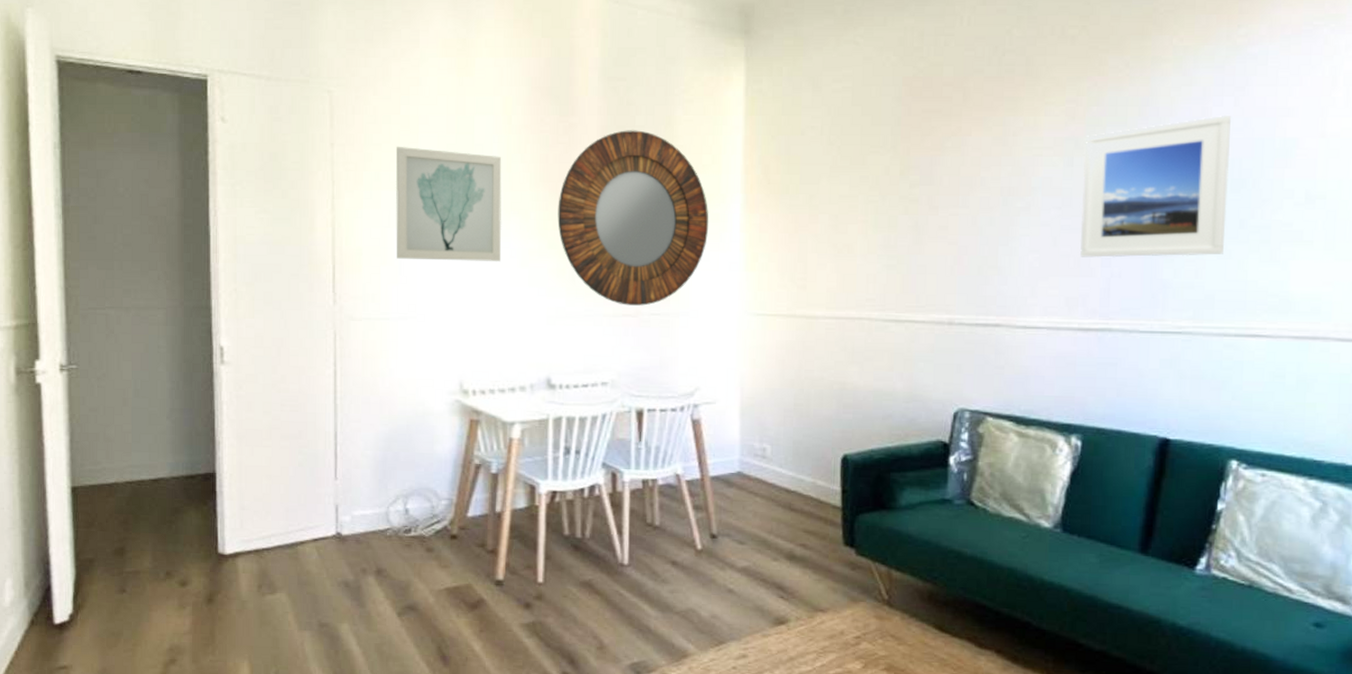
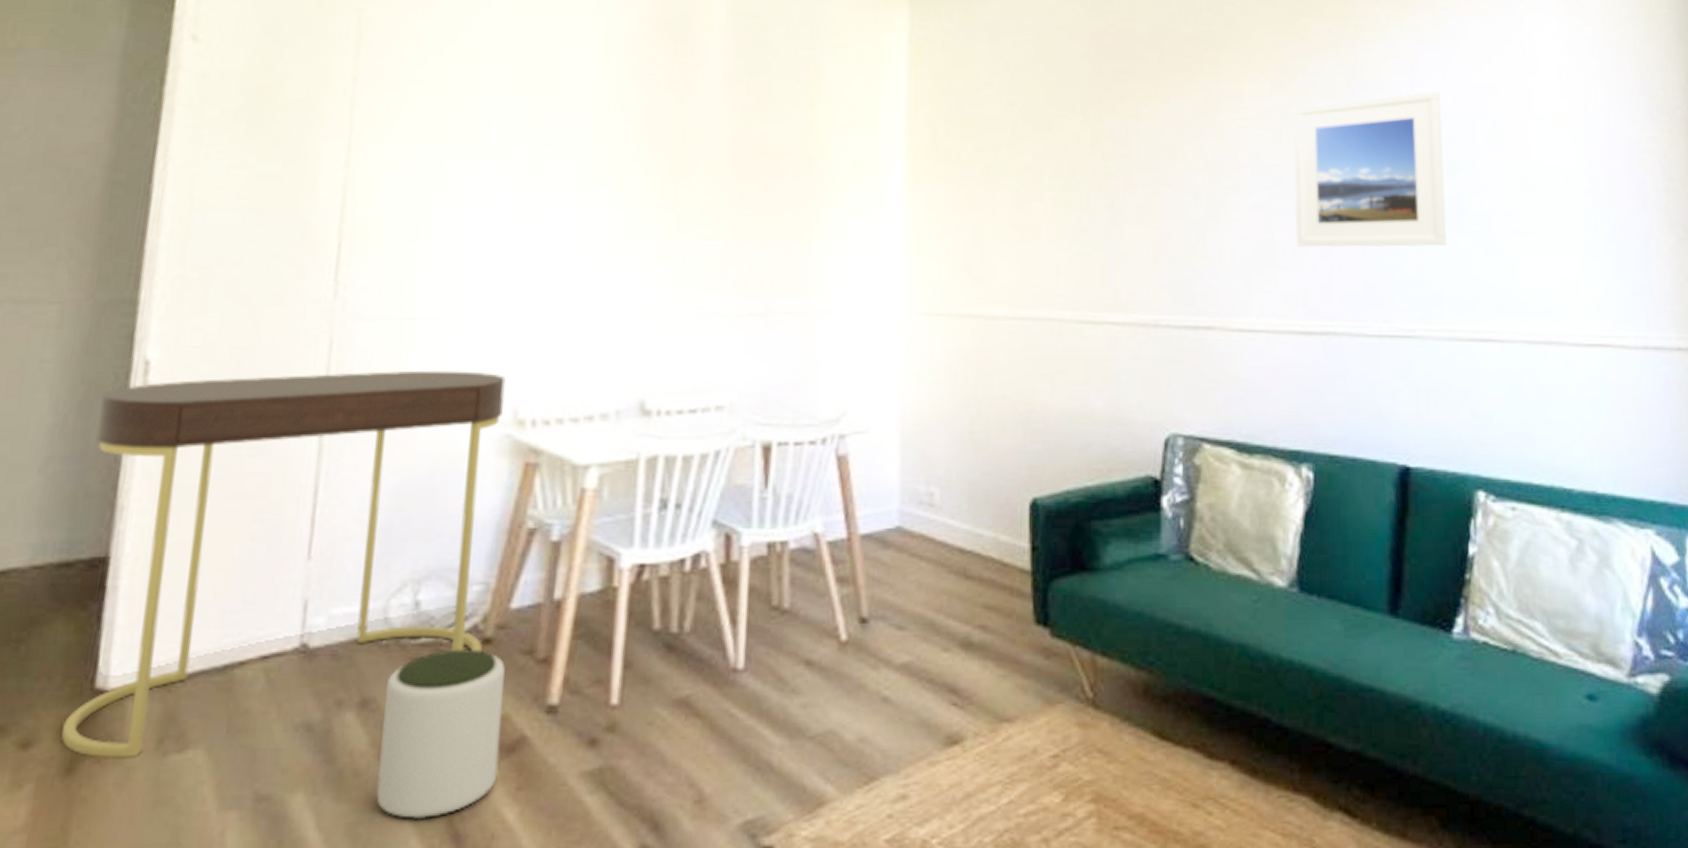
console table: none [197,355,454,595] -> present [61,370,506,758]
plant pot: none [391,541,467,646] -> present [376,649,505,820]
wall art: present [396,146,502,262] -> none [435,84,594,241]
home mirror: present [557,130,709,306] -> none [665,77,863,302]

